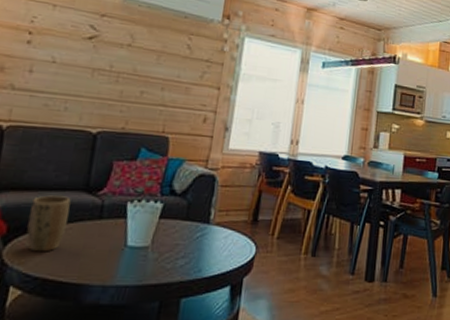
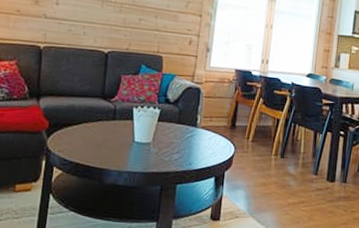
plant pot: present [27,195,71,252] -> none [62,100,92,143]

